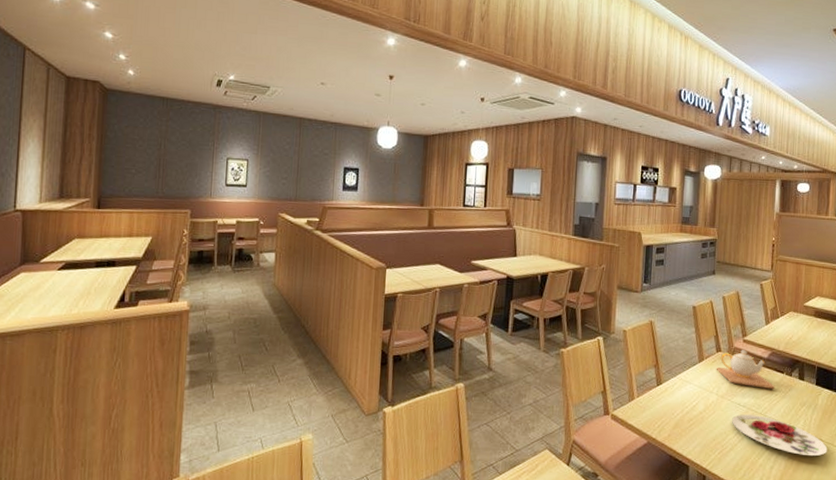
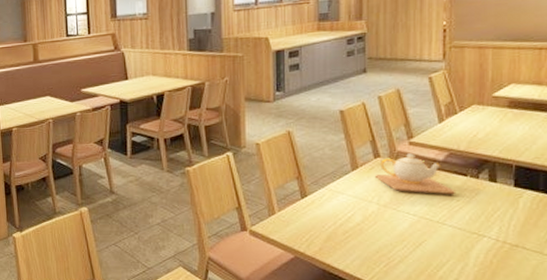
plate: present [732,414,828,457] -> none [399,224,534,267]

